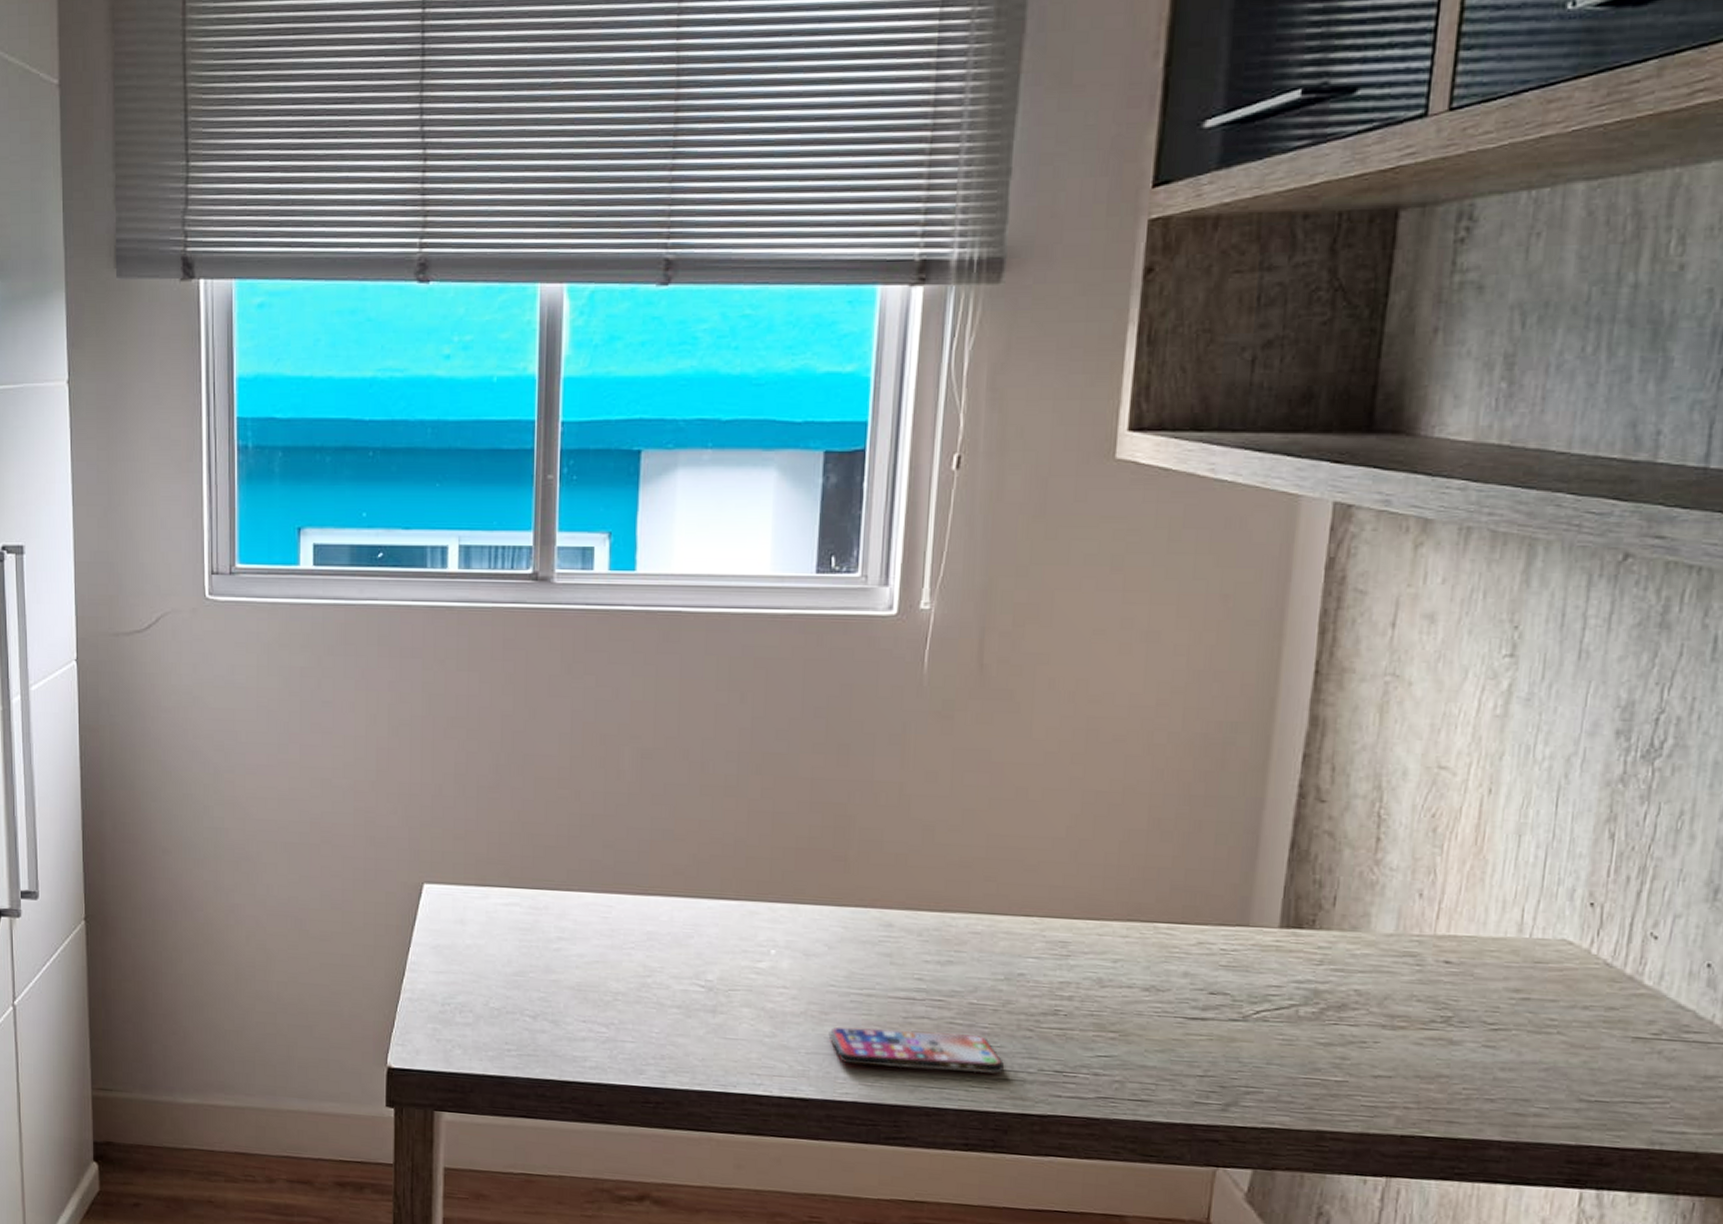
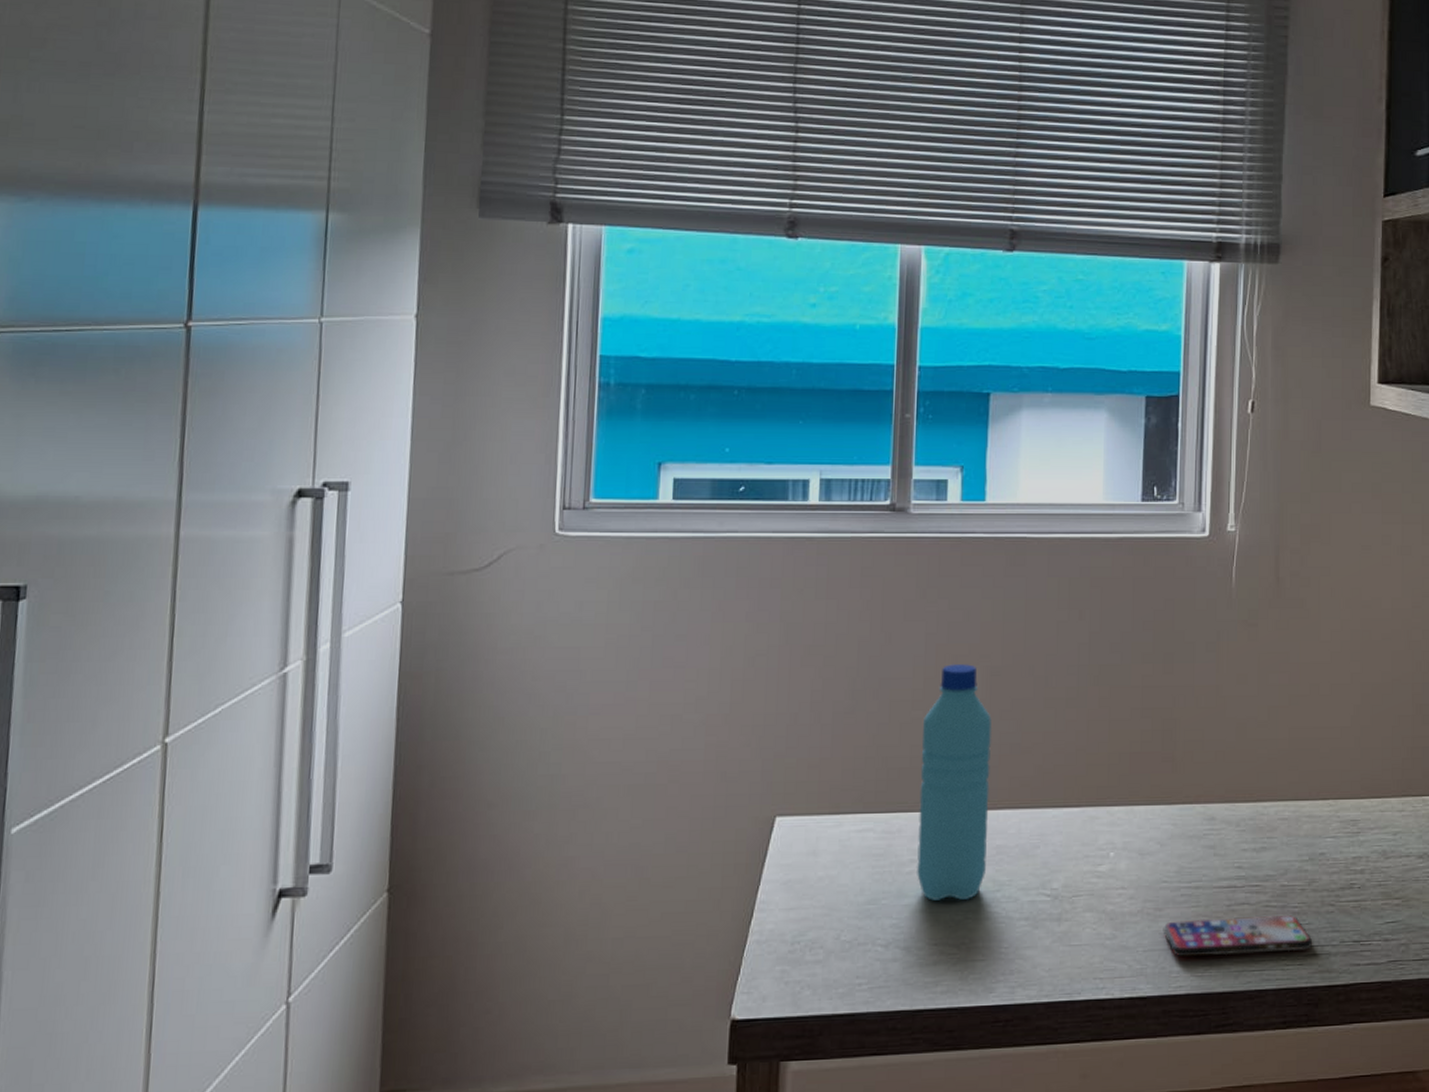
water bottle: none [563,744,643,982] -> present [916,664,993,901]

